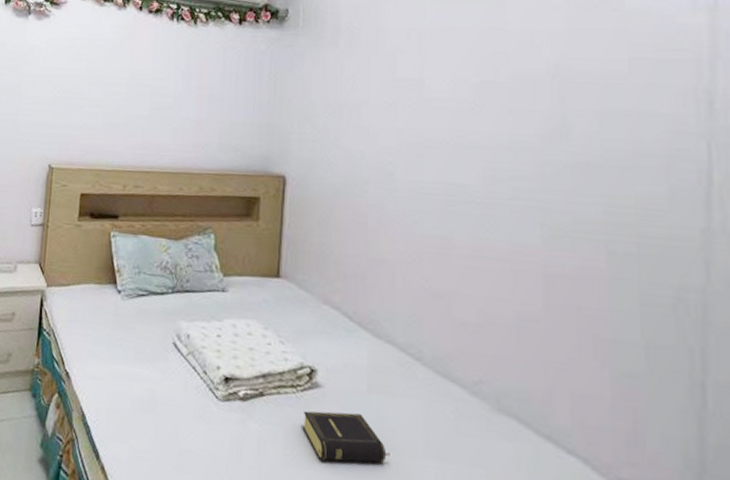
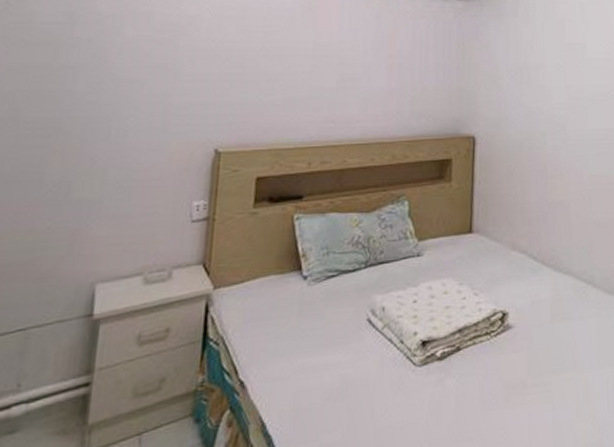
book: present [302,410,390,463] -> none [496,344,571,396]

